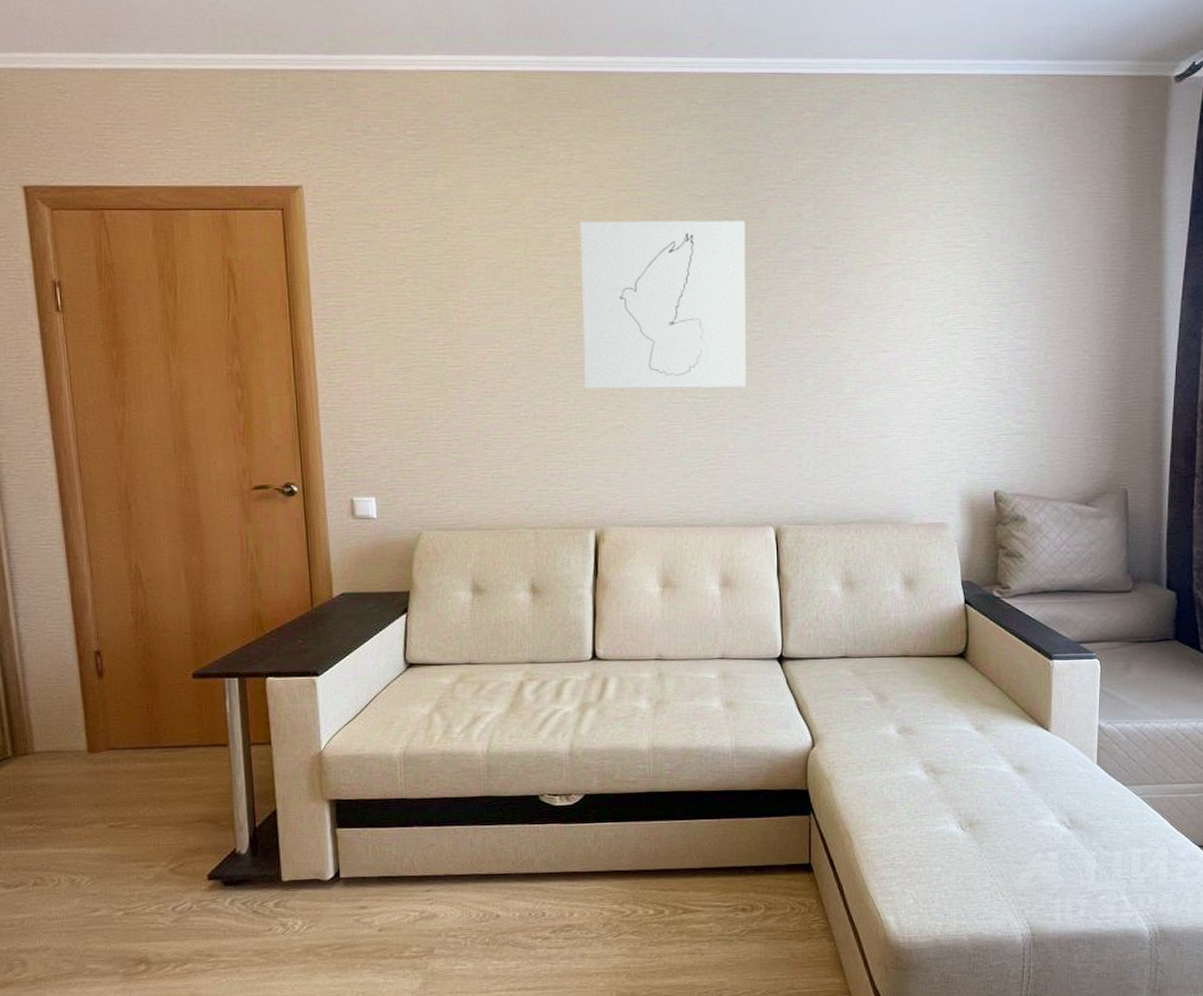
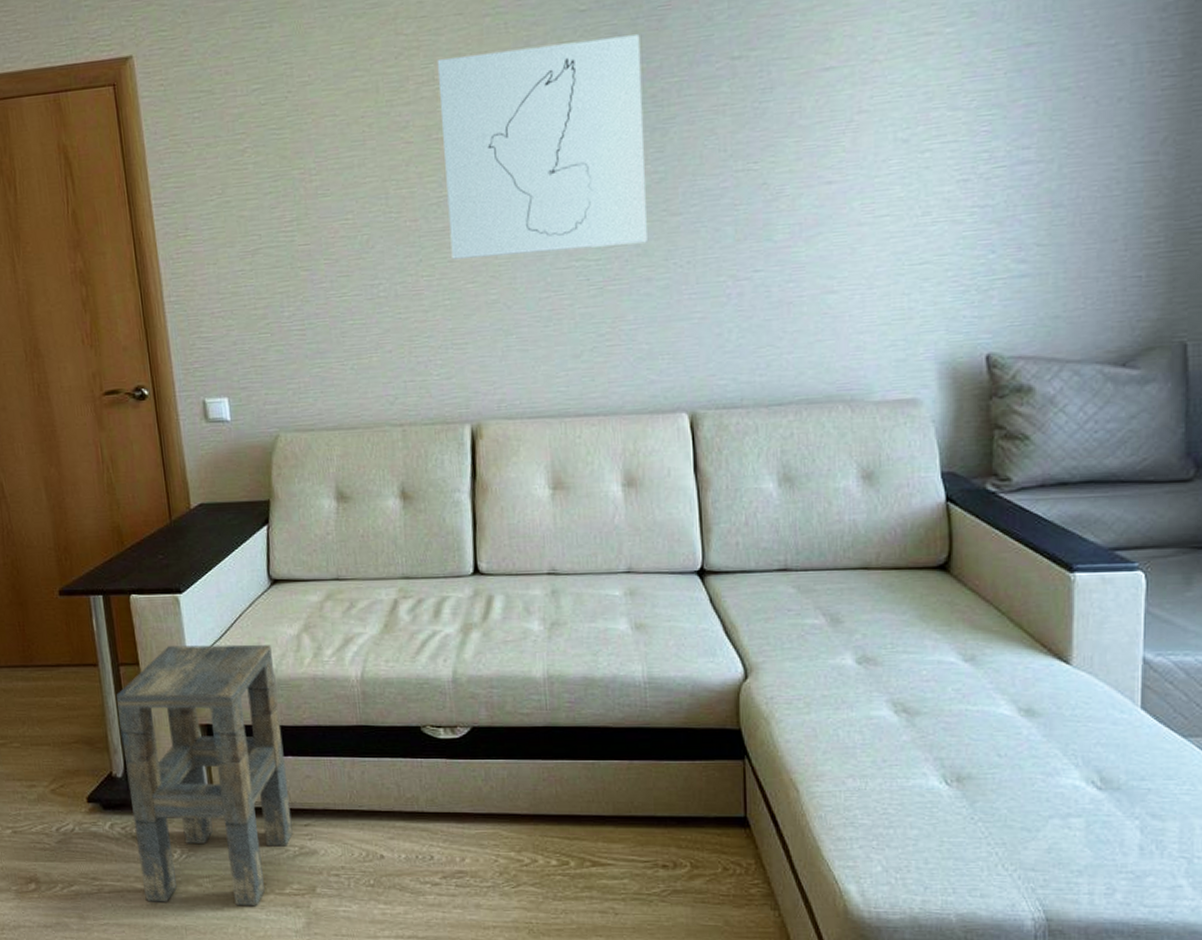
side table: none [245,723,414,975] -> present [115,644,293,907]

